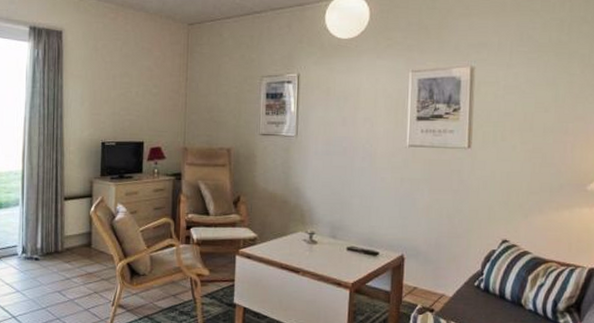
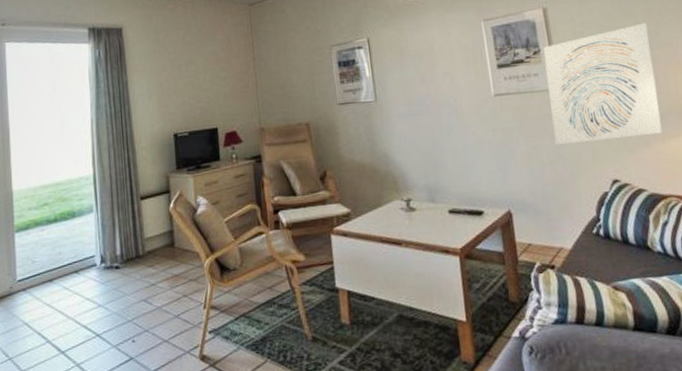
wall art: none [456,94,567,203] -> present [543,22,663,145]

